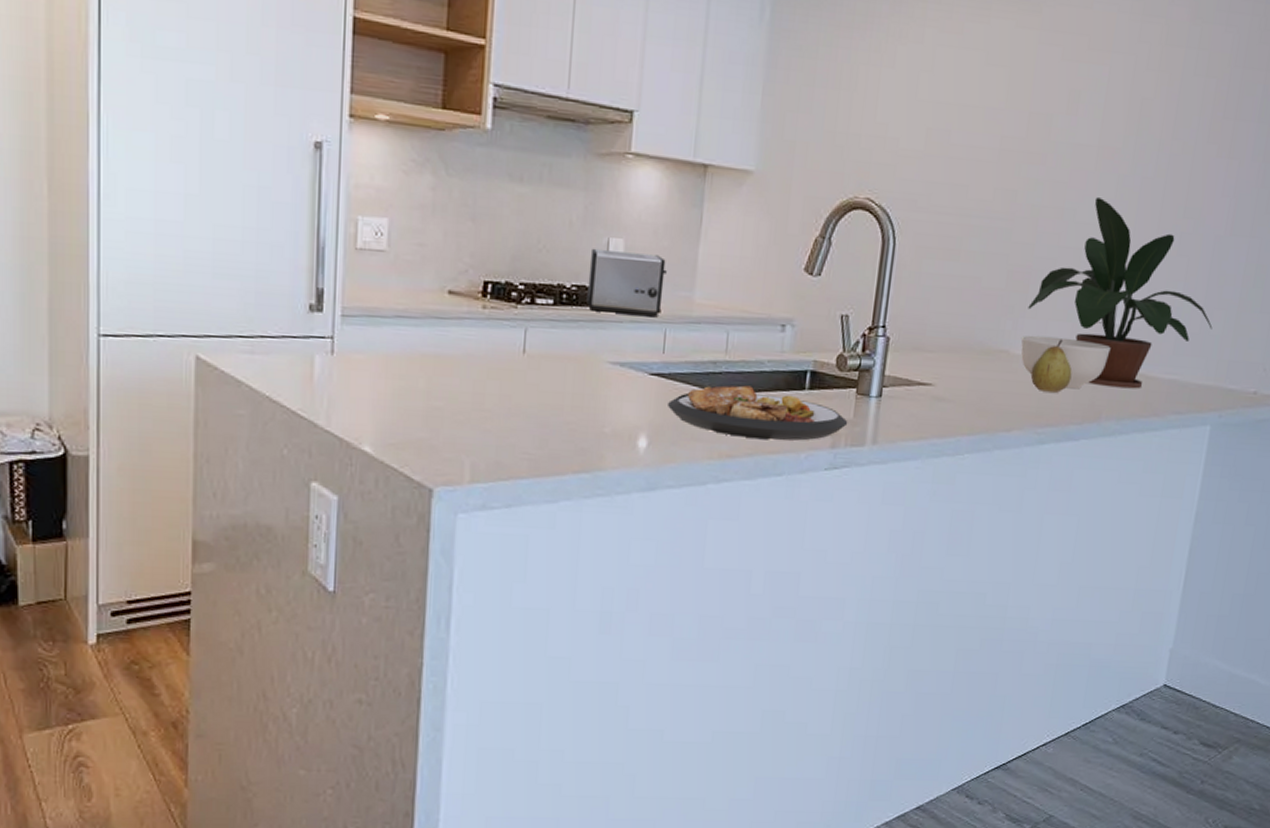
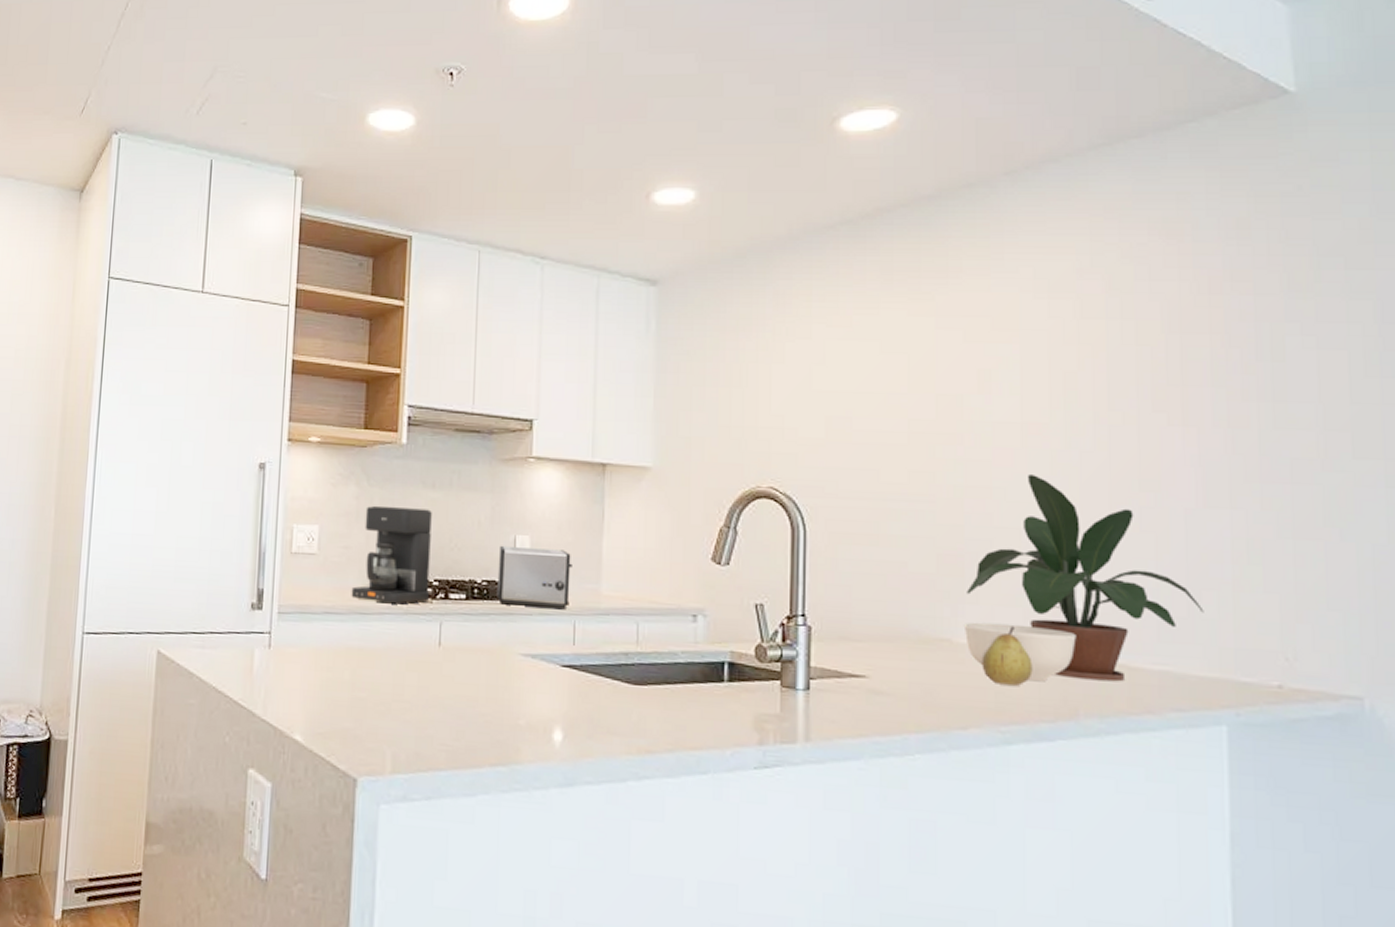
coffee maker: none [426,198,519,309] -> present [351,505,432,604]
plate: present [666,385,848,441] -> none [580,677,775,737]

